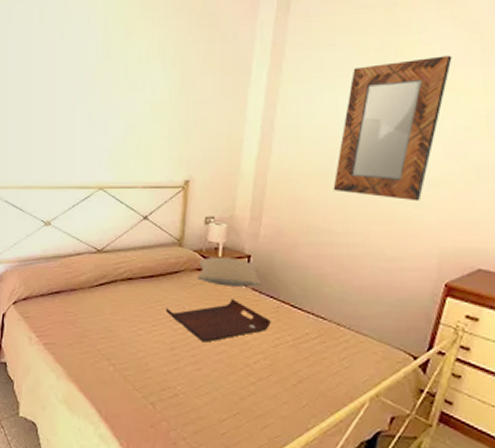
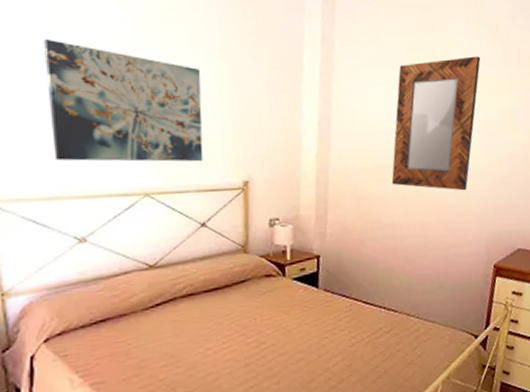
wall art: none [31,54,156,161] -> present [42,38,204,162]
serving tray: present [166,299,271,342] -> none [236,302,346,353]
pillow: present [198,257,261,287] -> none [267,259,332,291]

